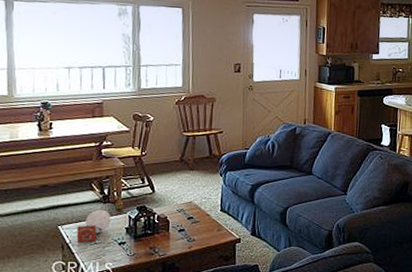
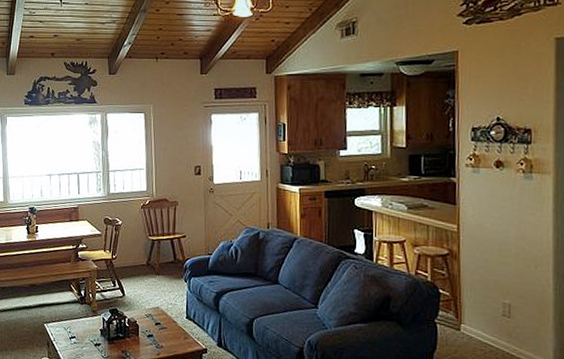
board game: present [76,209,112,243] -> none [59,310,88,342]

